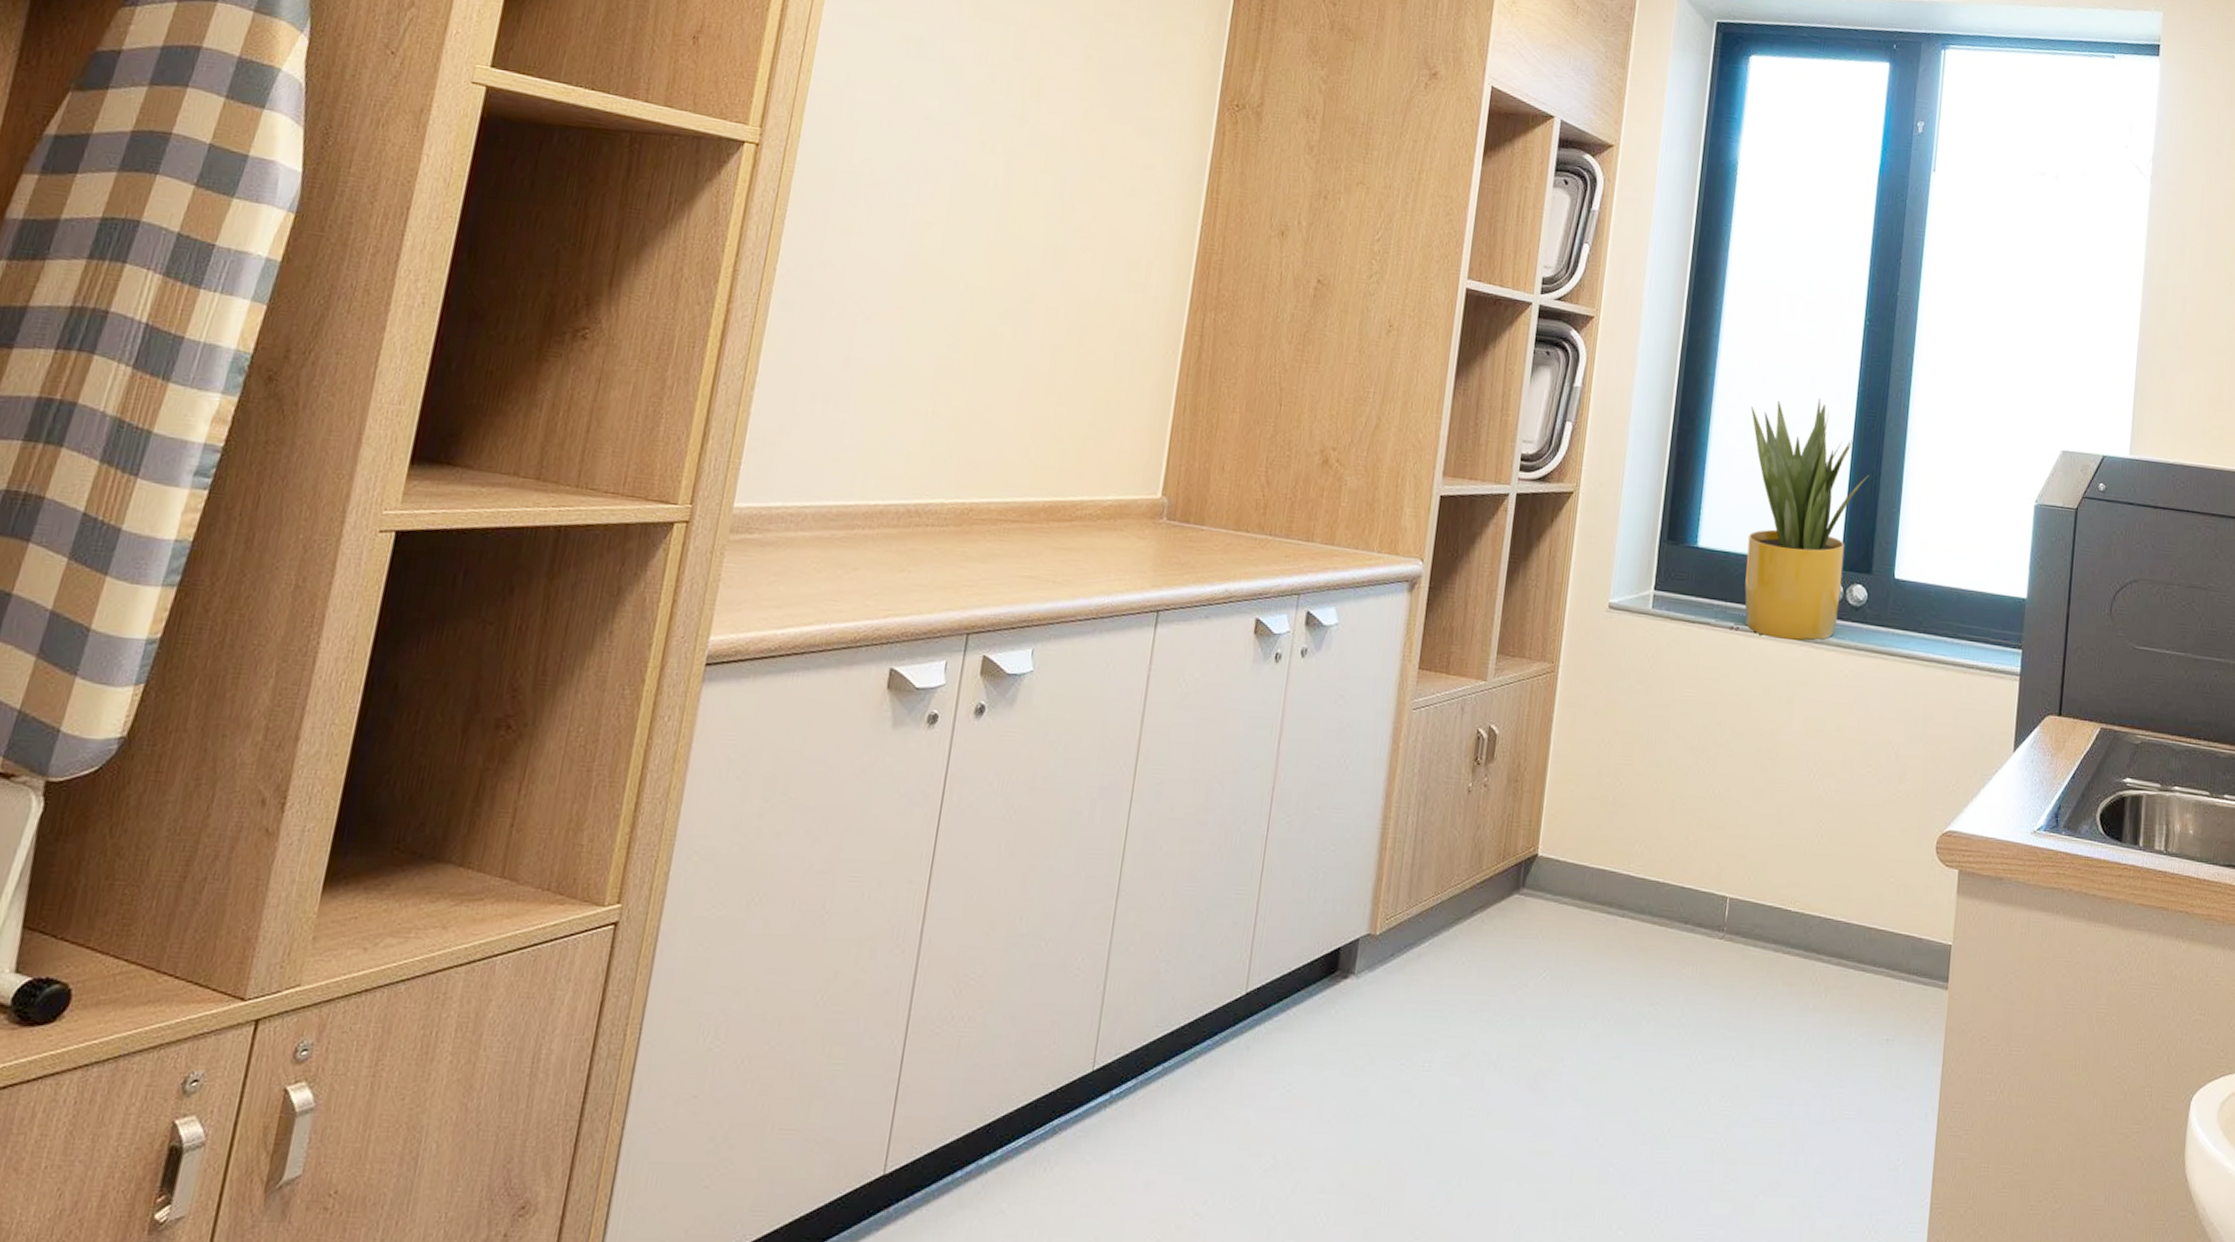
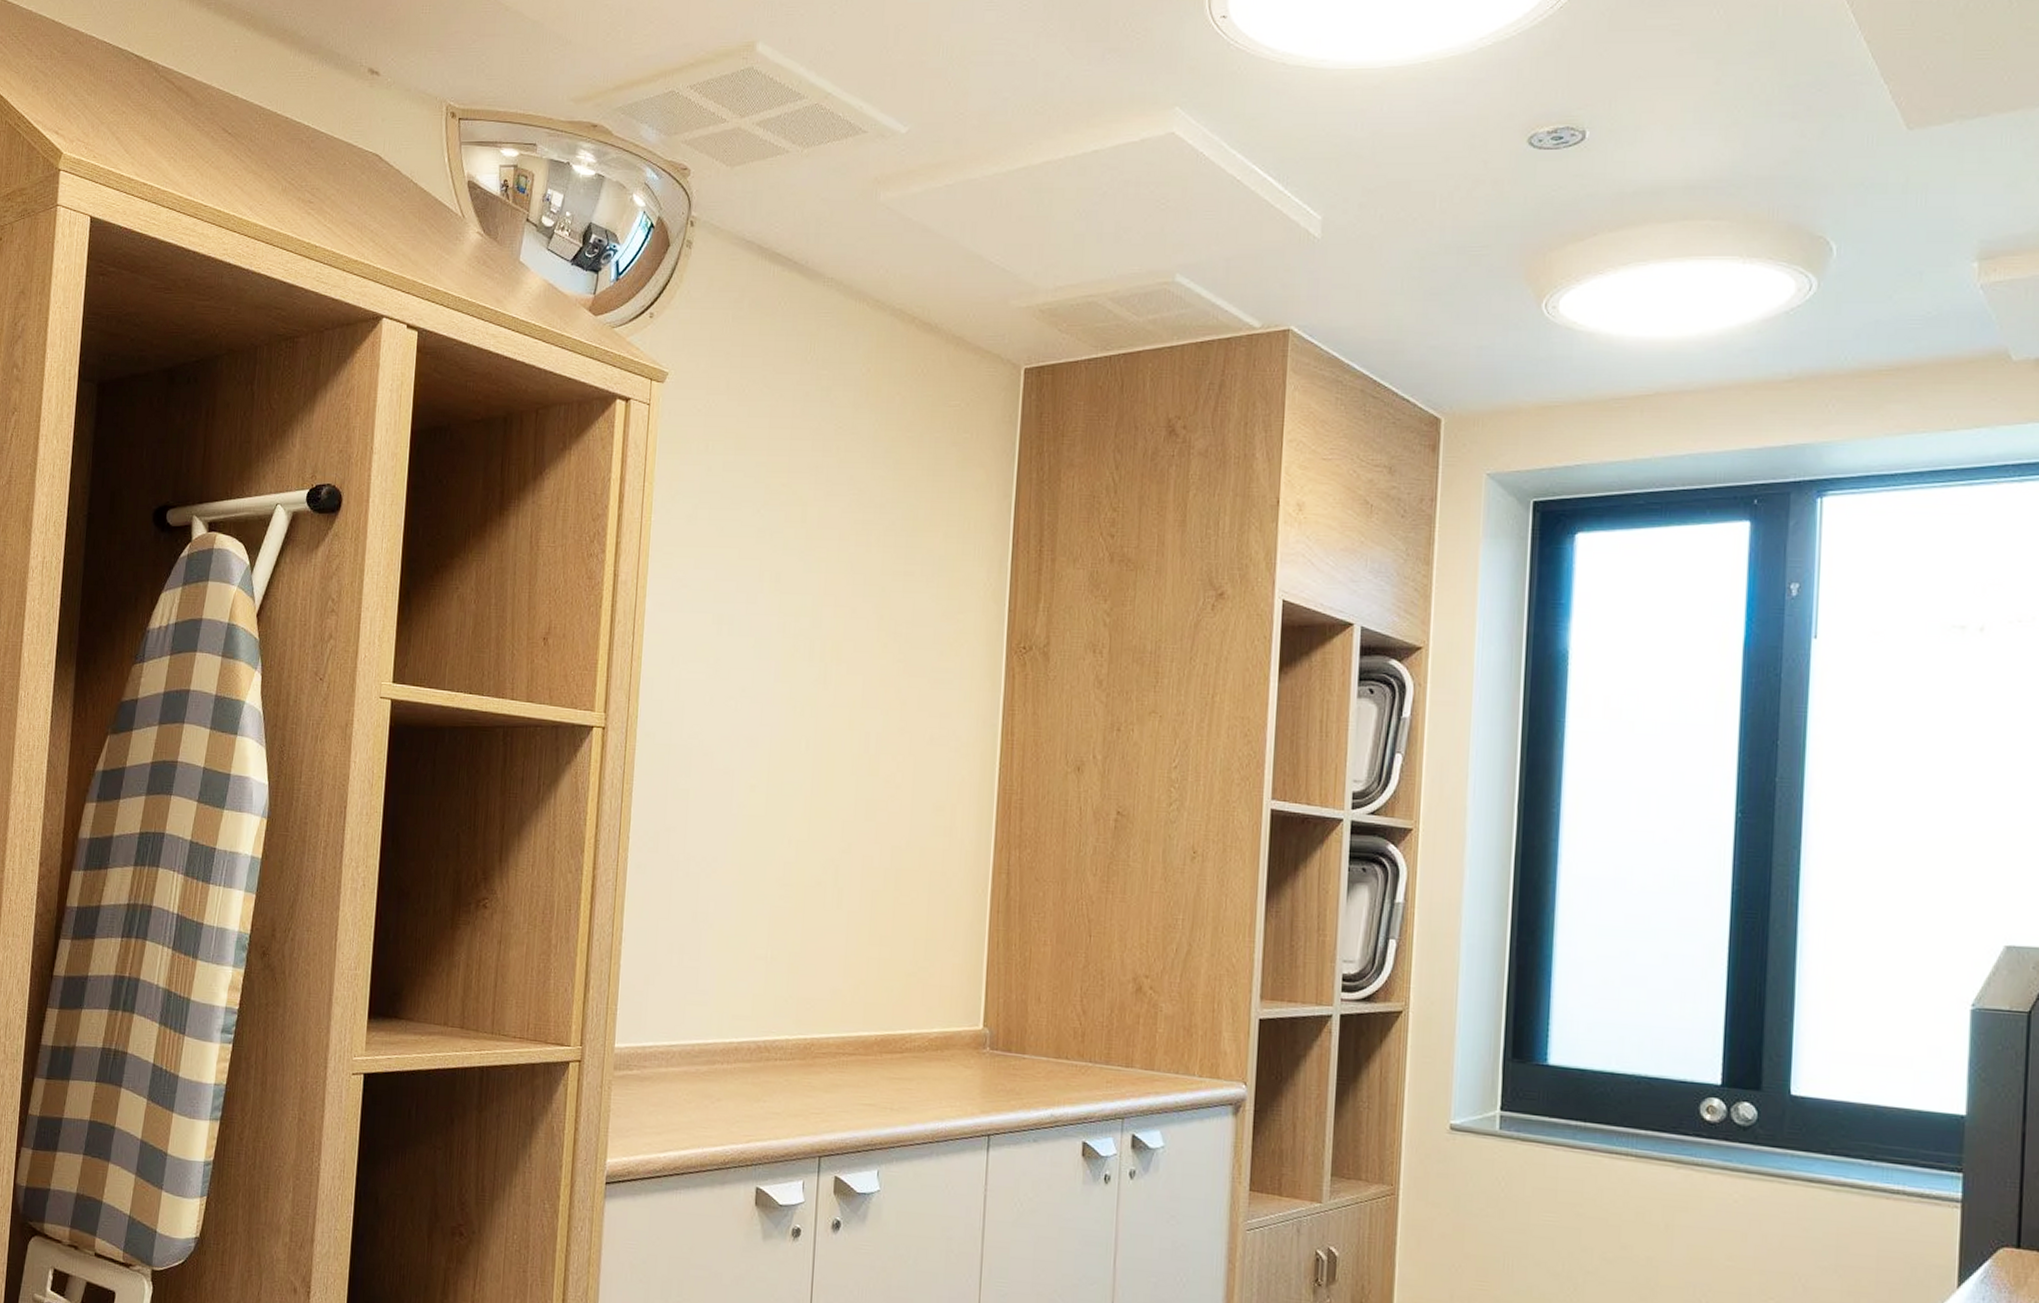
planter: present [1744,398,1870,641] -> none [1602,901,1752,1164]

